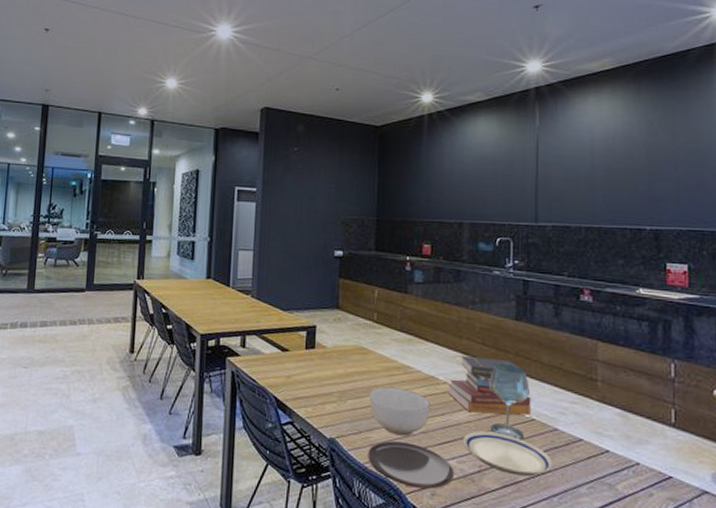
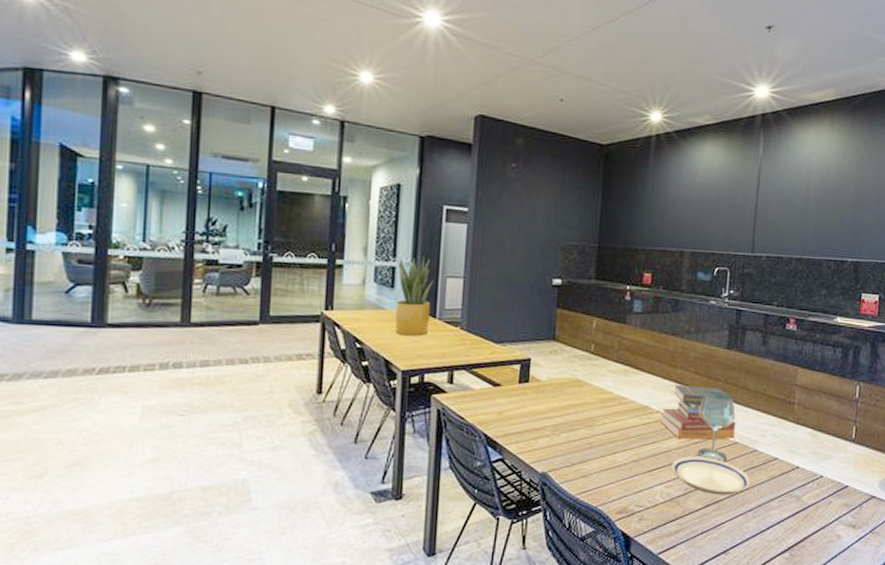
planter: none [194,231,228,303] -> present [395,256,434,336]
bowl: present [368,387,430,436] -> none [582,418,643,466]
plate: present [368,441,455,489] -> none [579,471,663,514]

